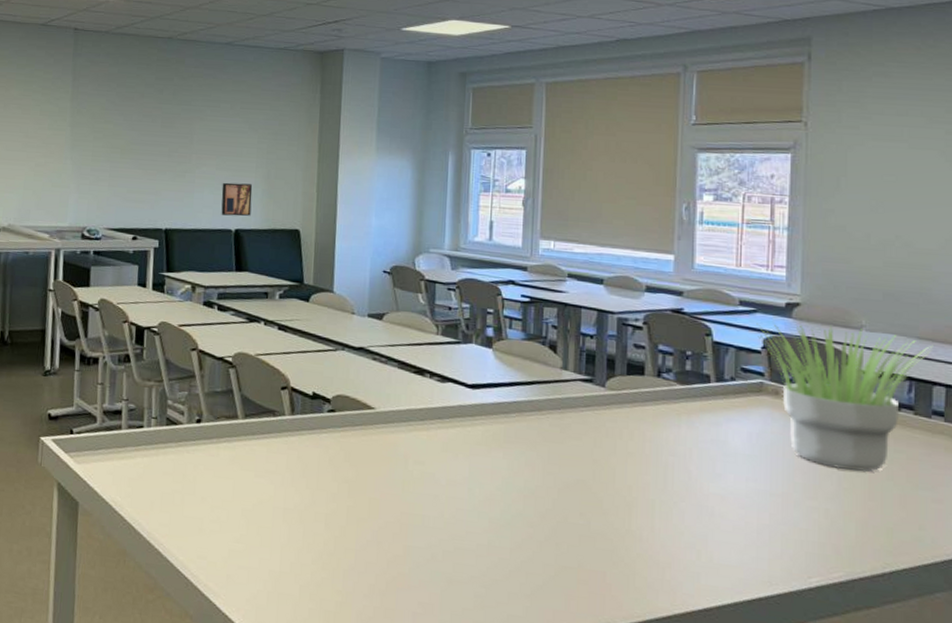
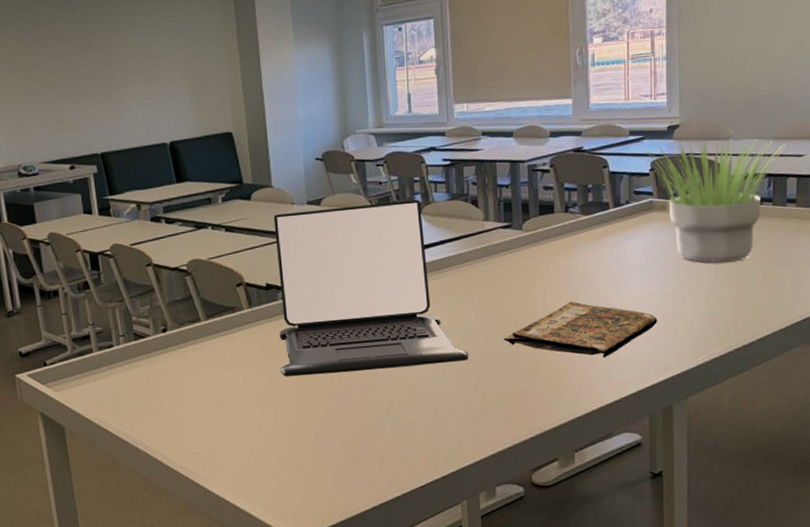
wall art: present [221,182,253,216] -> none [150,94,183,130]
laptop: none [315,321,530,522] -> present [273,199,468,376]
book: none [573,478,763,553] -> present [503,301,658,357]

